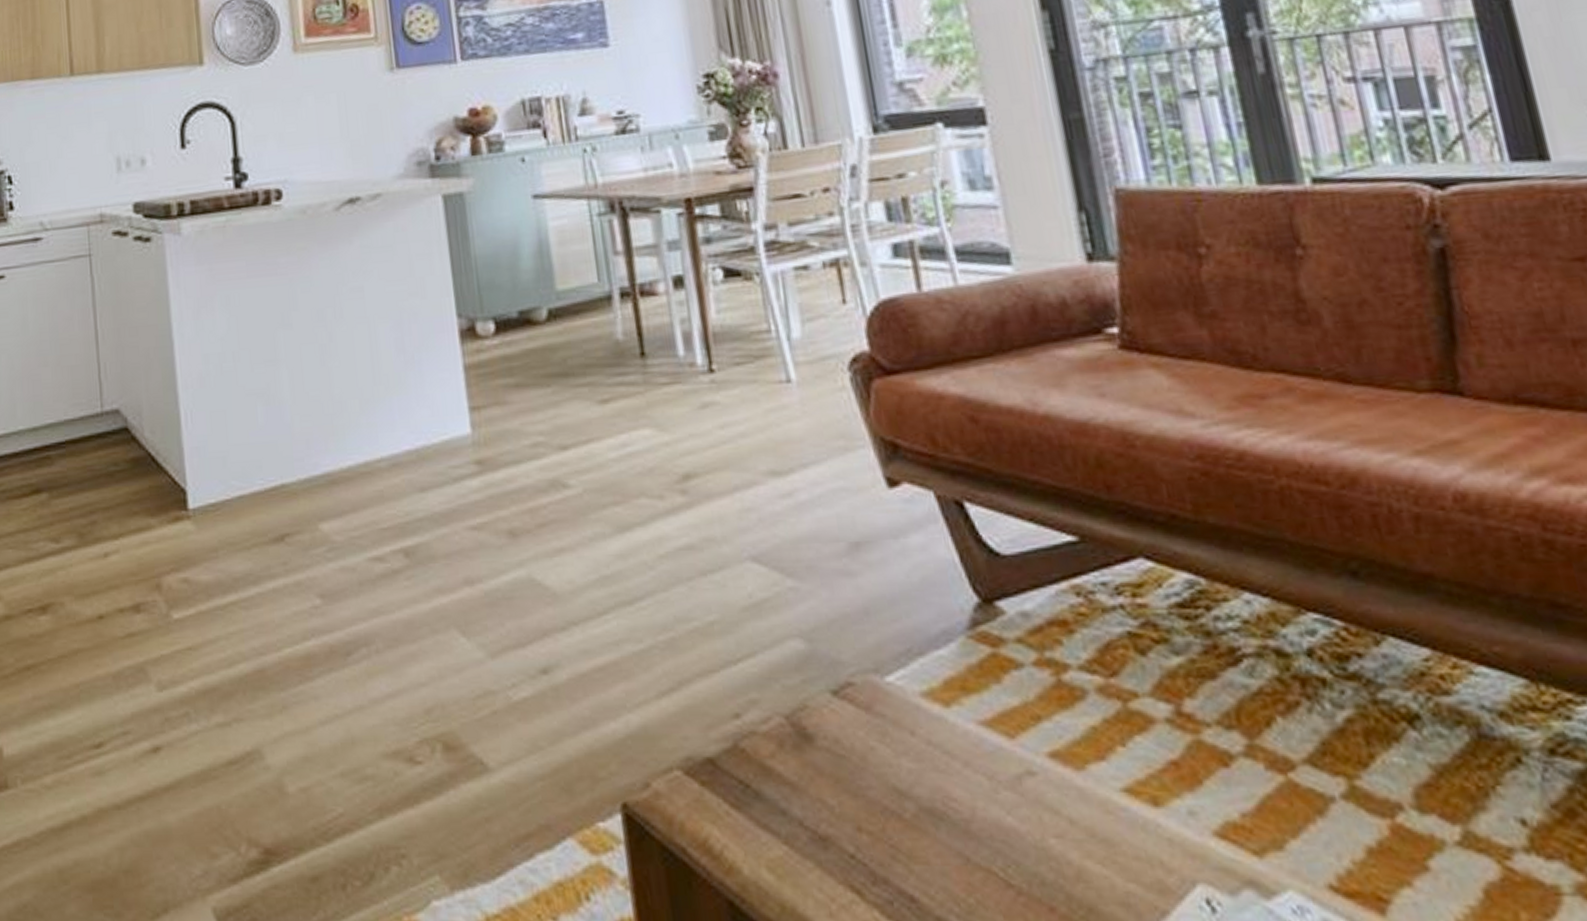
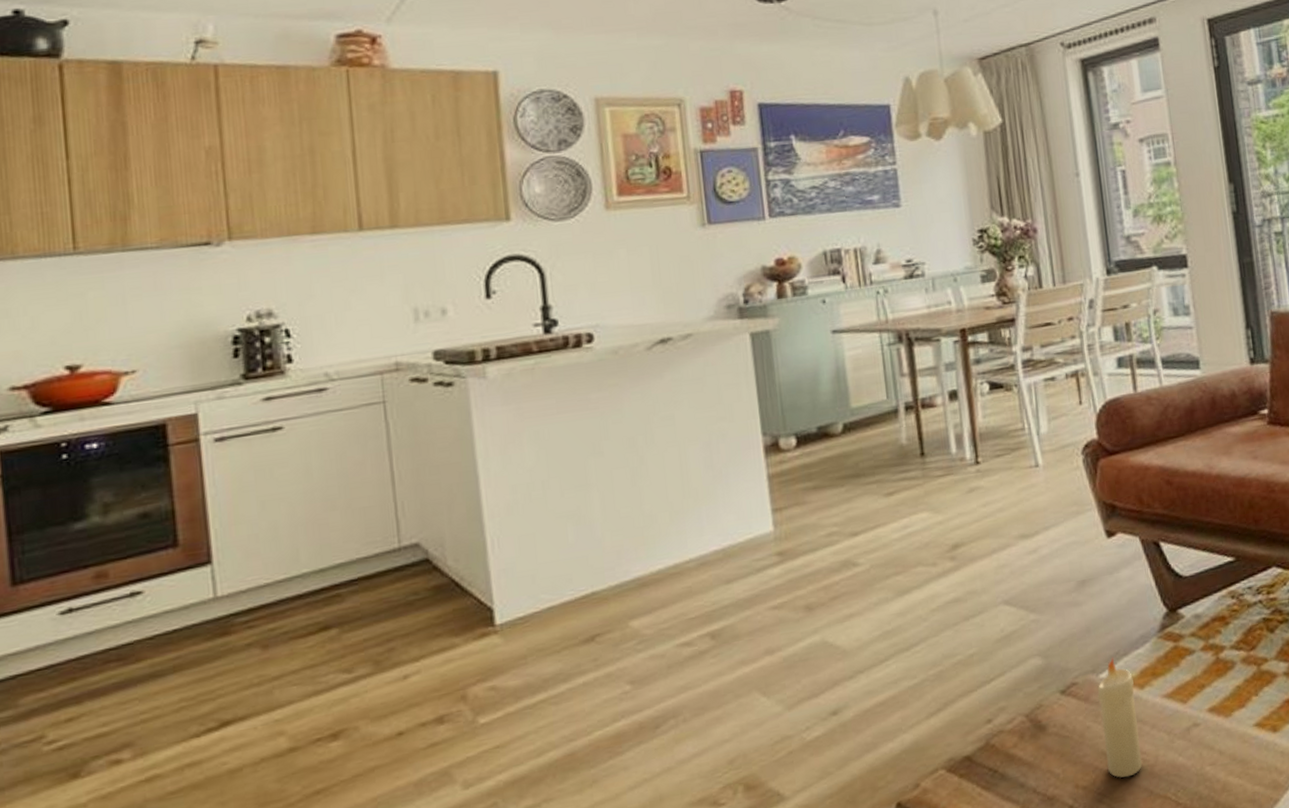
candle: none [883,654,952,831] -> present [1097,657,1142,778]

